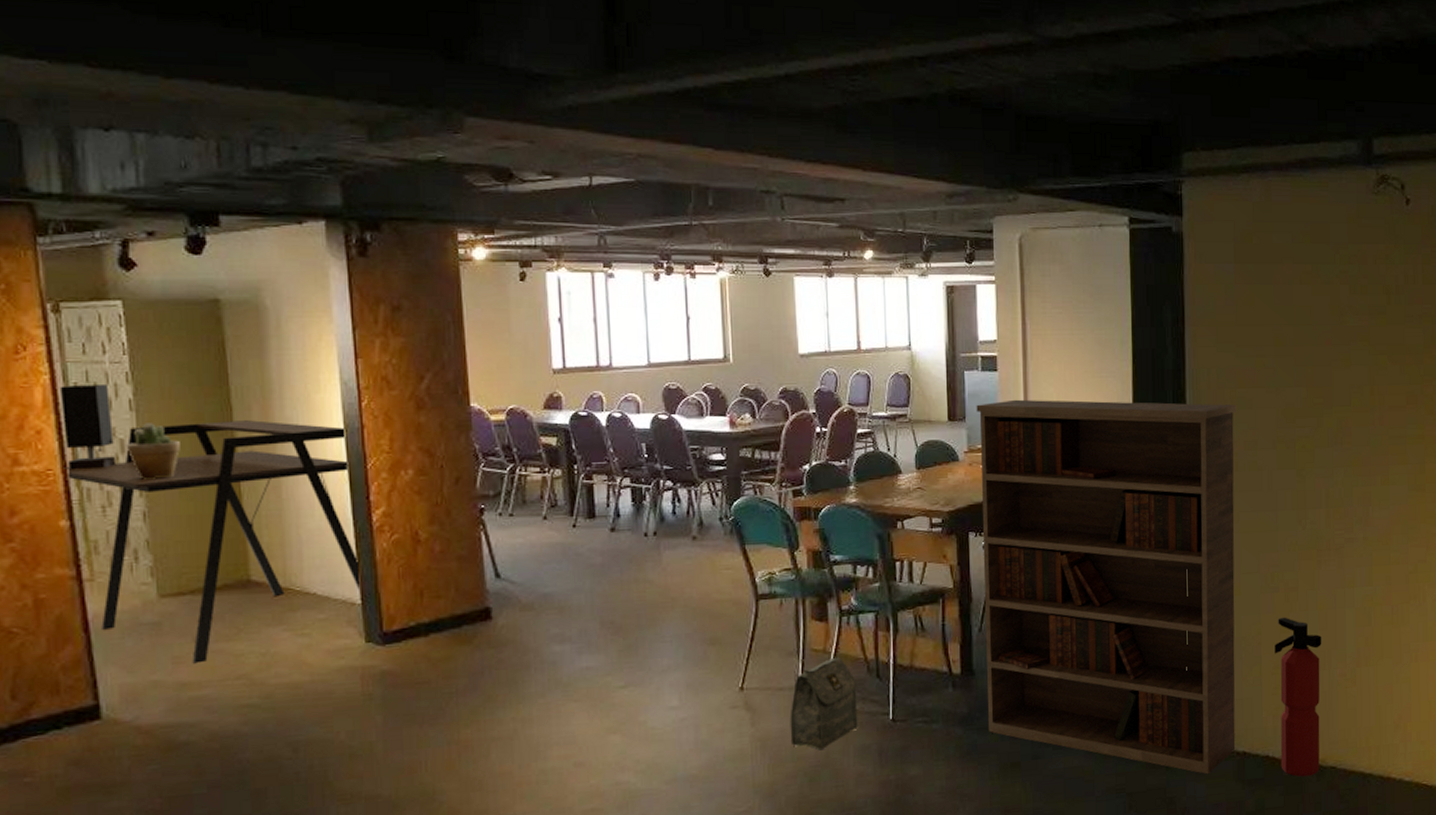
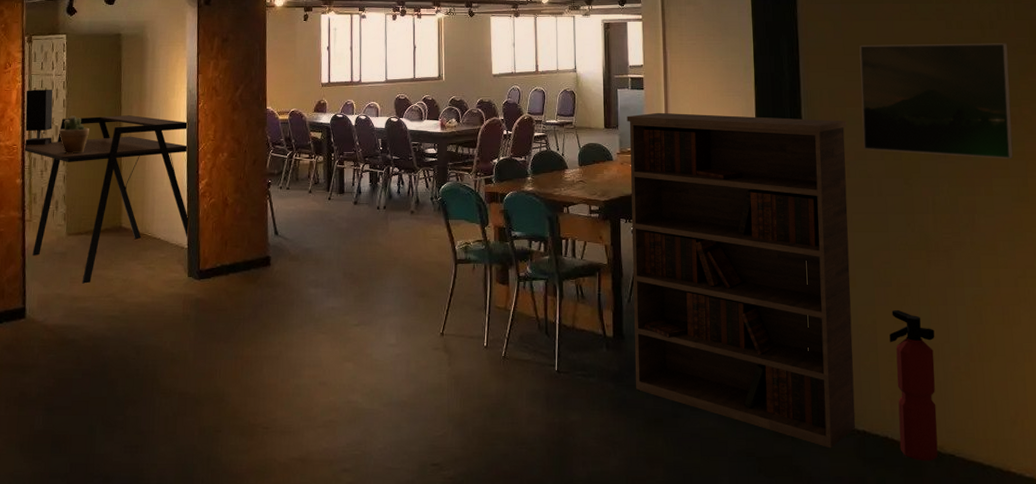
bag: present [790,657,858,751] -> none [477,314,530,391]
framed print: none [1253,311,1414,444] -> present [859,43,1014,159]

